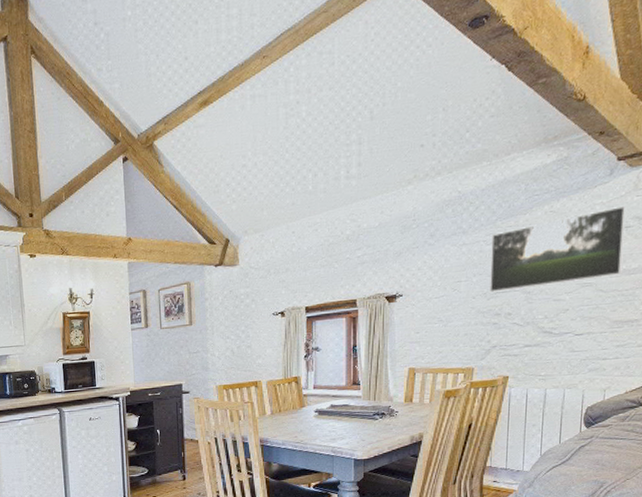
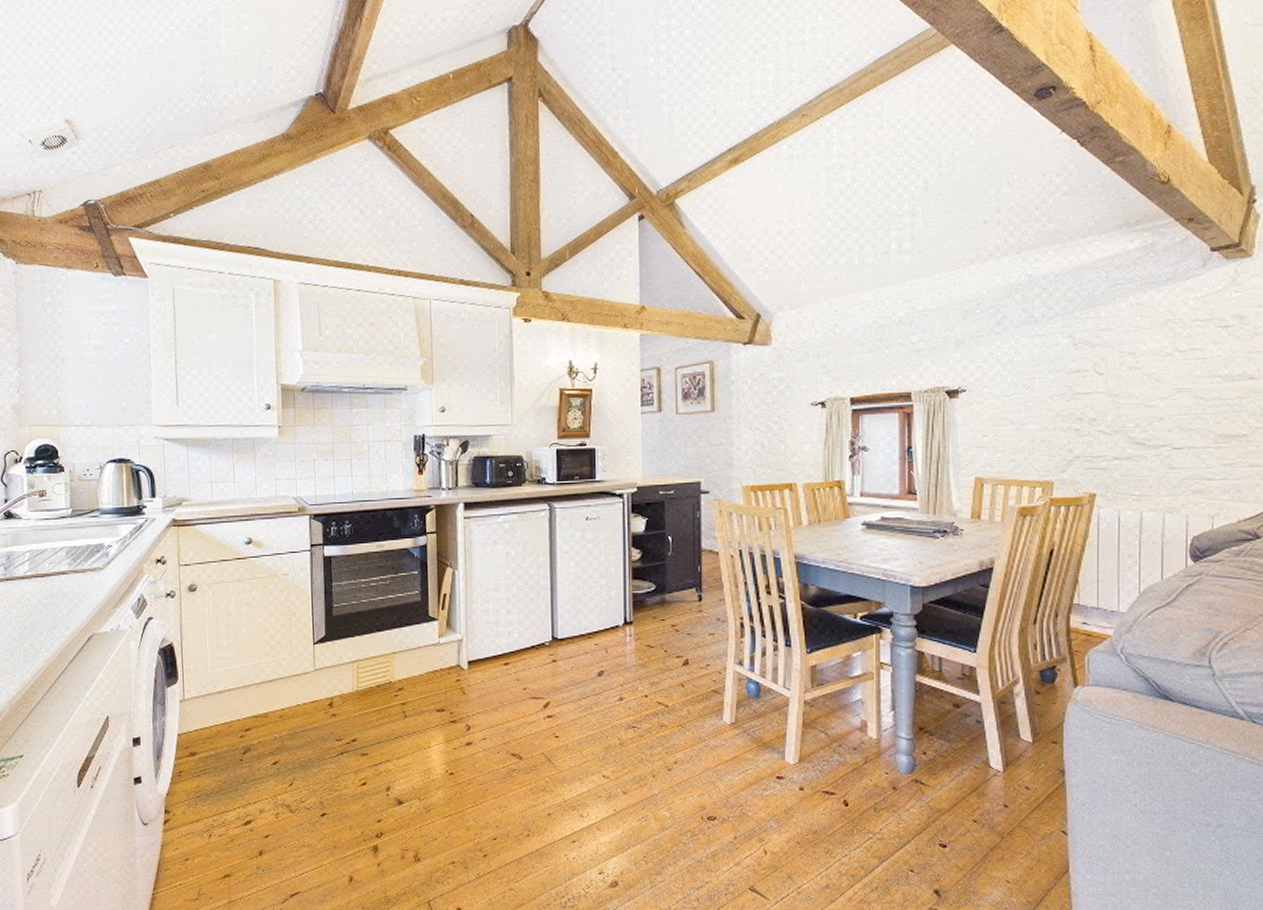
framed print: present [490,205,627,293] -> none [1069,301,1226,393]

